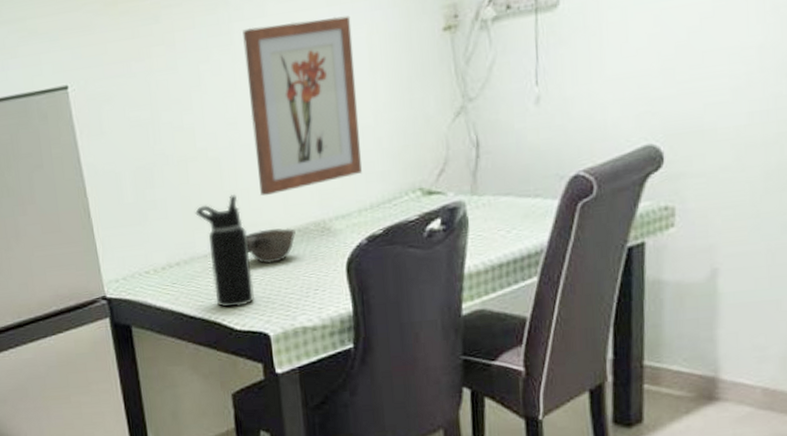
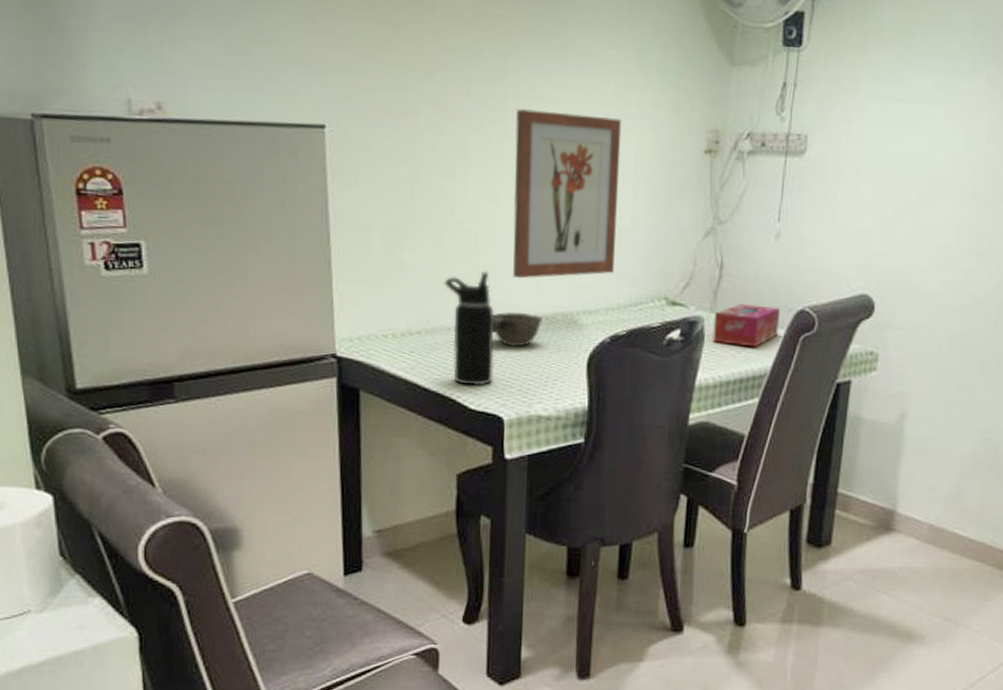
tissue box: none [476,177,552,226] -> present [712,304,780,347]

